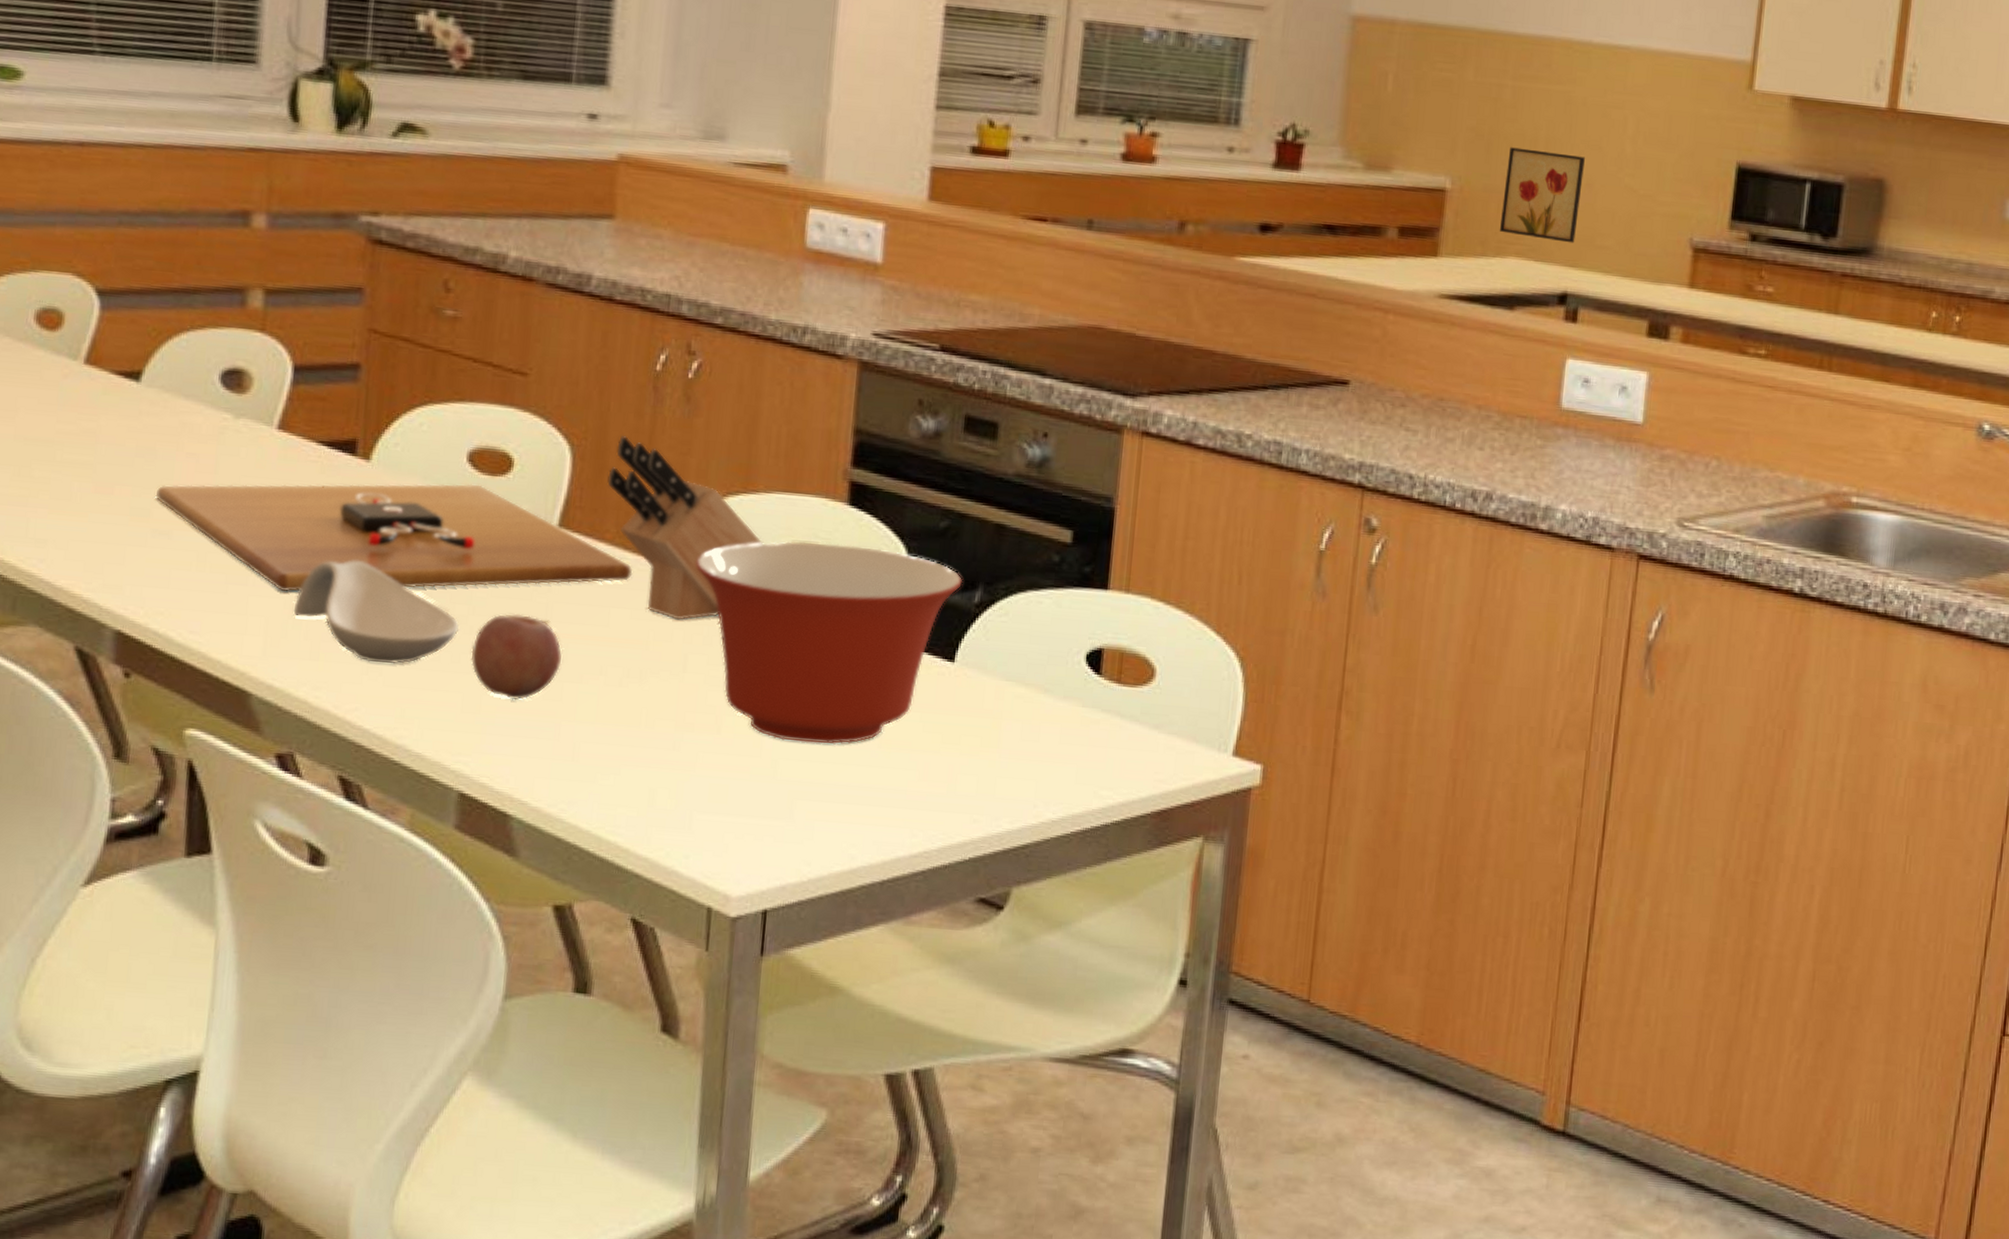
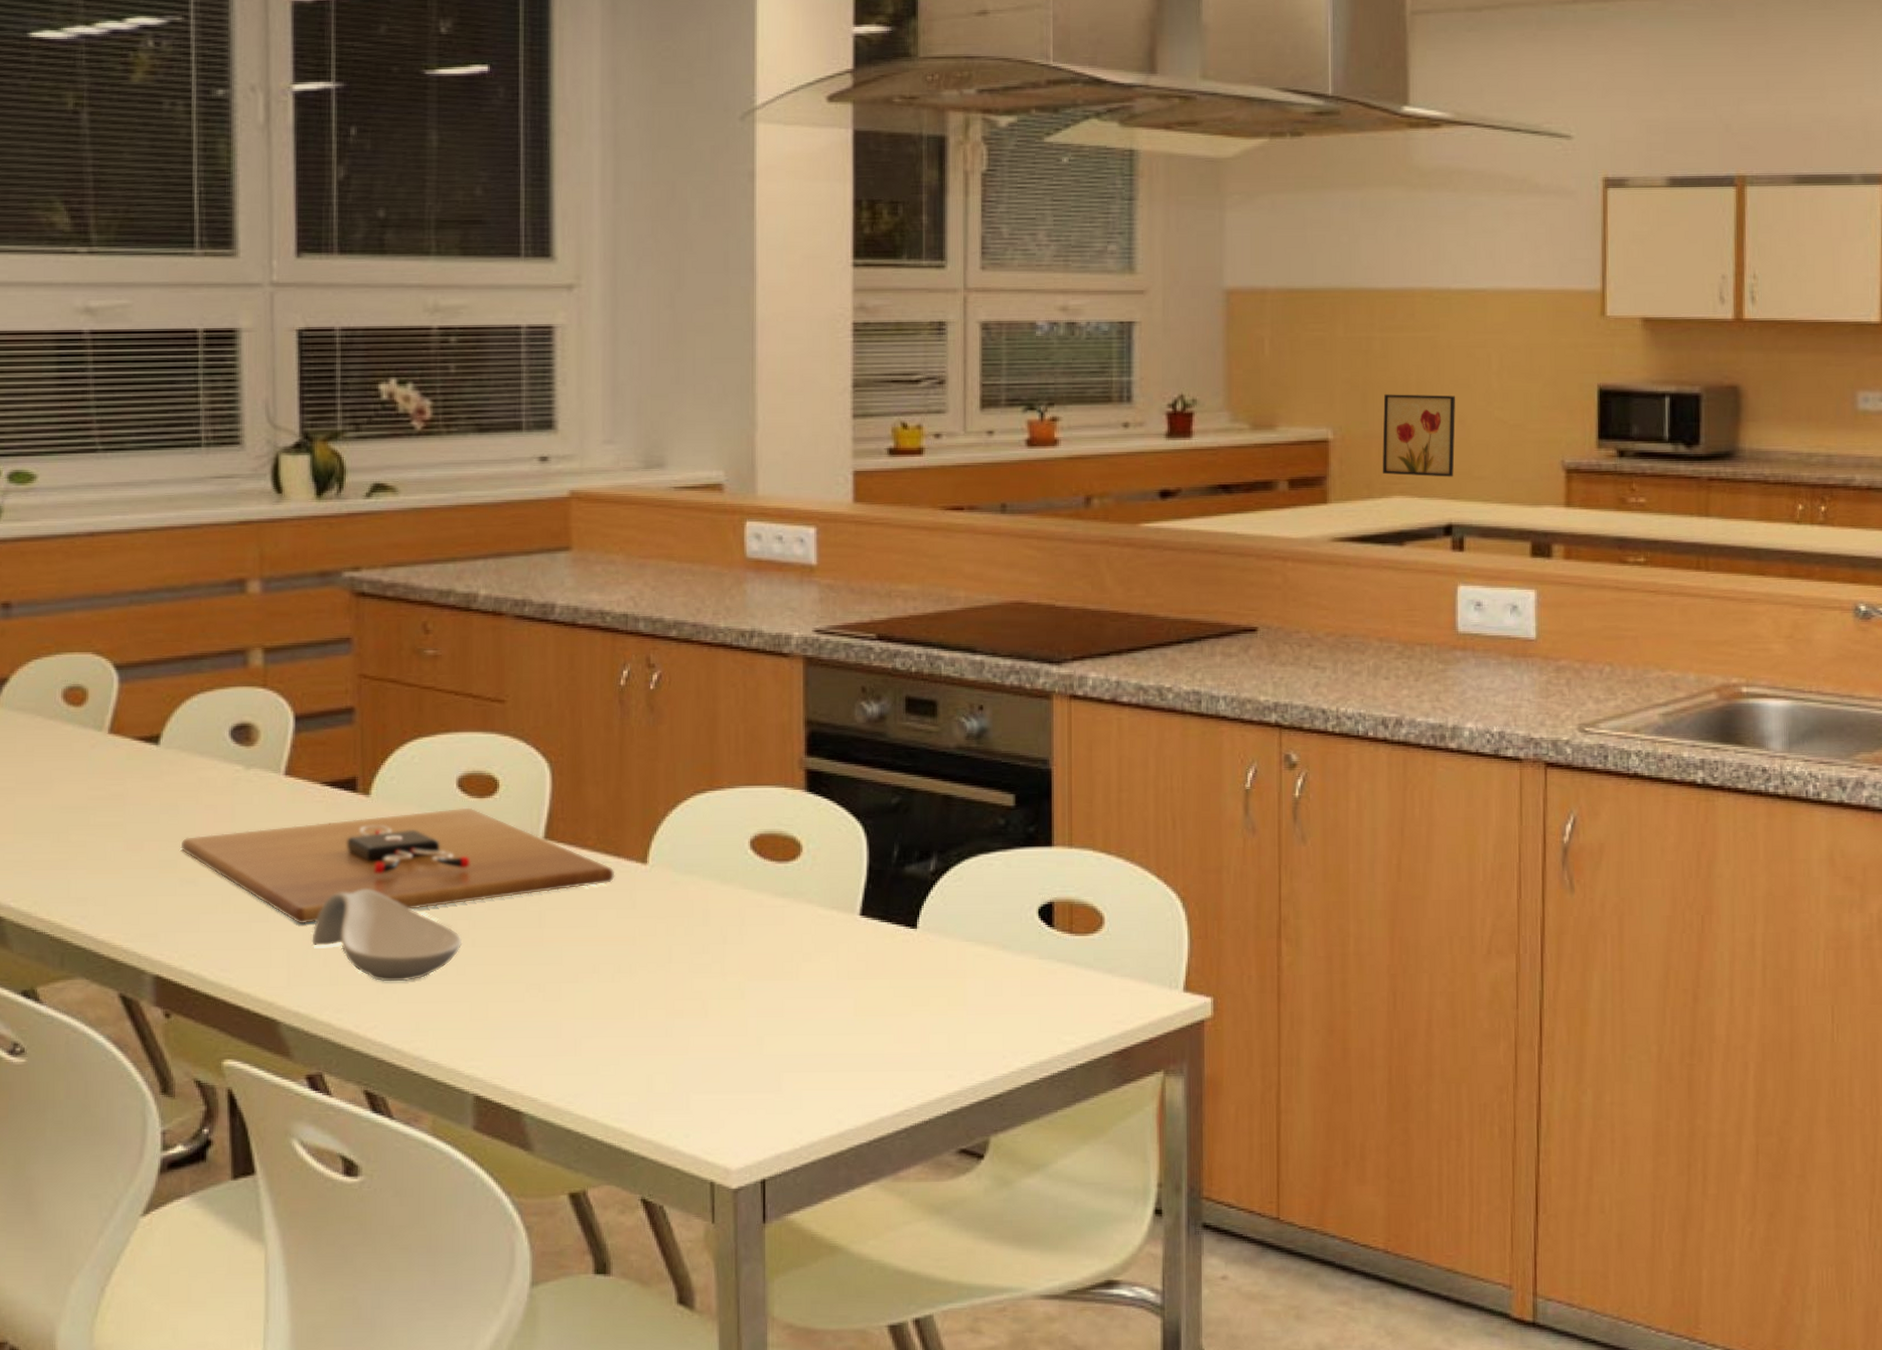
fruit: present [471,614,562,701] -> none [475,924,558,1004]
knife block: present [607,435,764,620] -> none [585,748,732,915]
mixing bowl: present [696,541,963,745] -> none [672,829,918,1018]

